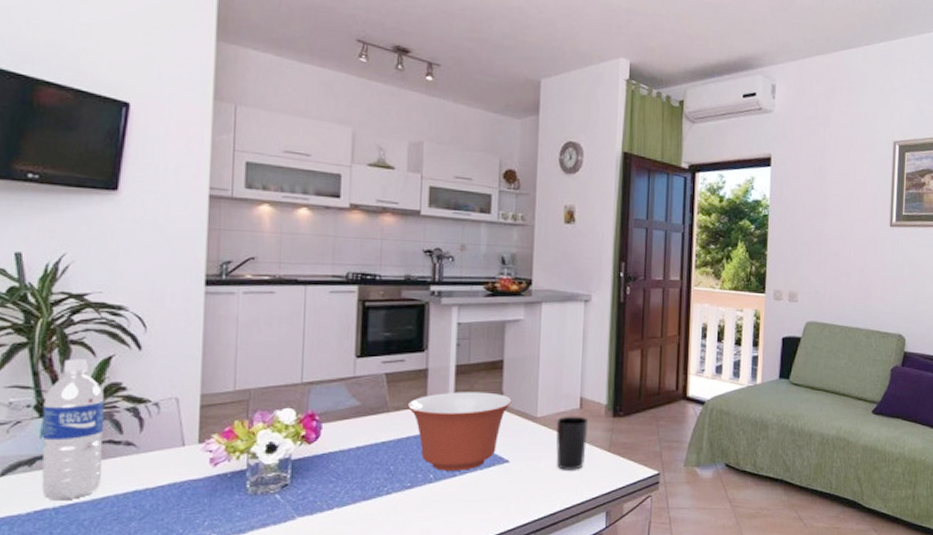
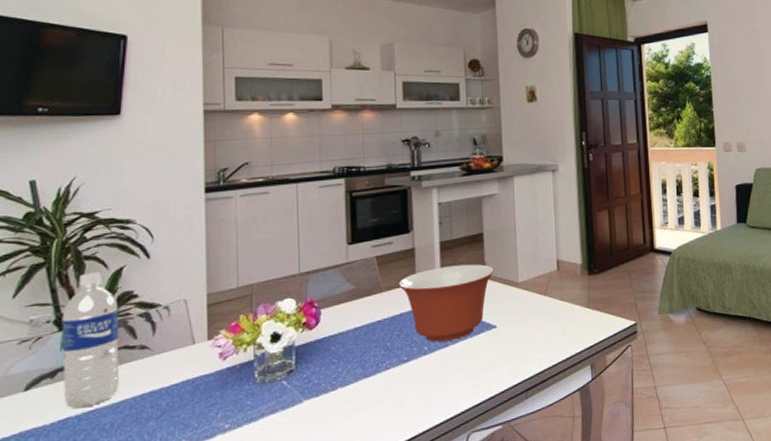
cup: present [556,416,589,470] -> none [536,277,567,330]

